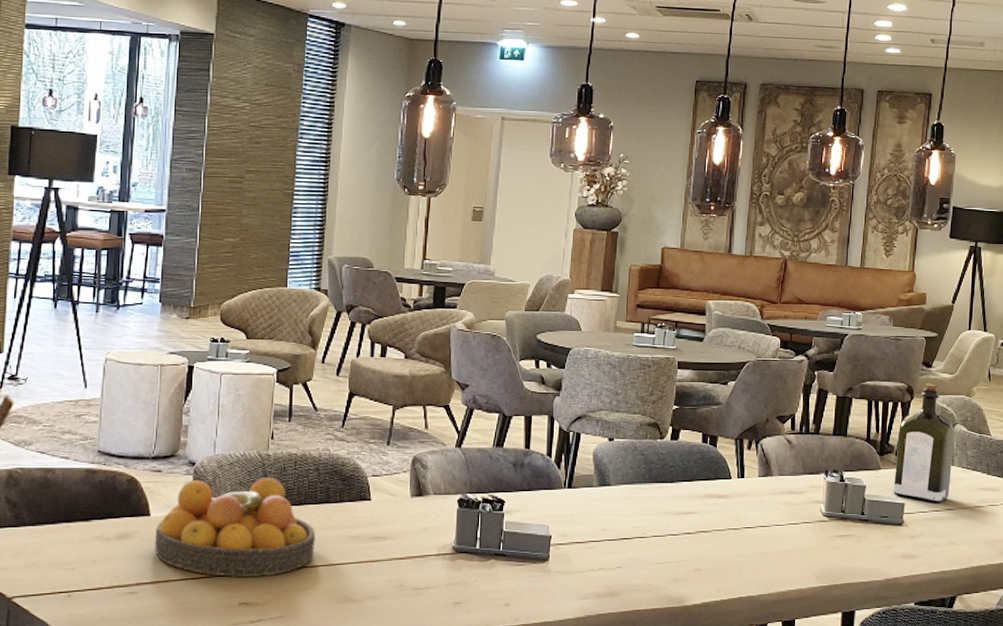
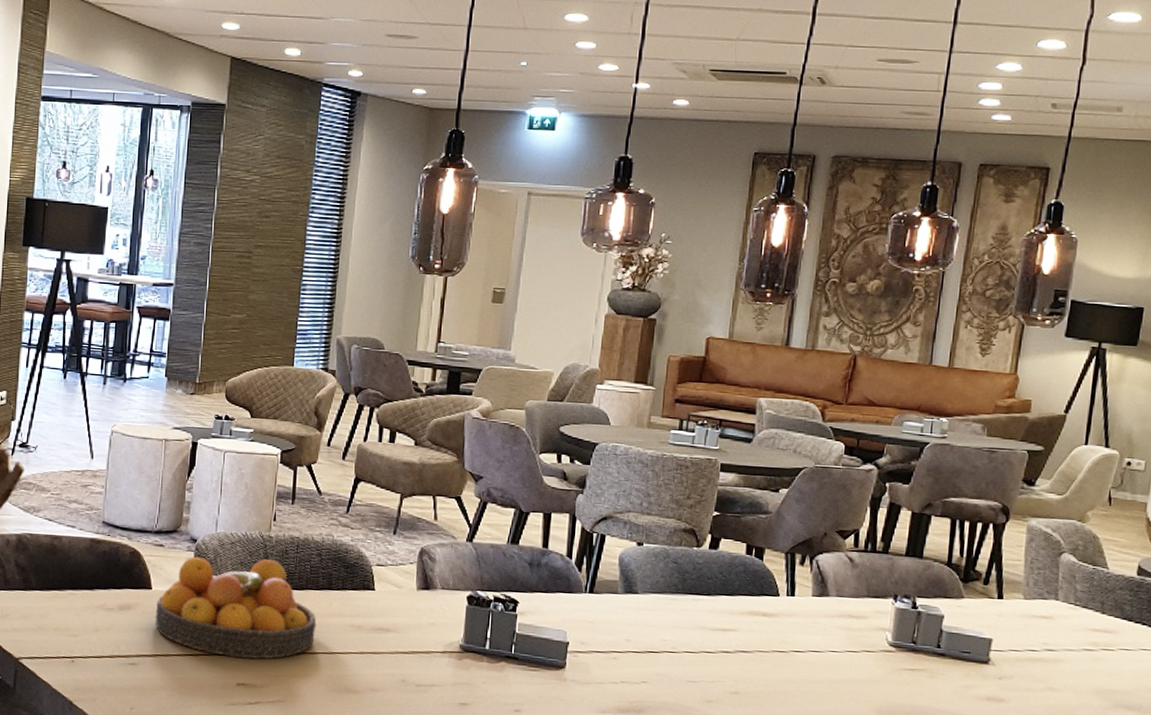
liquor: present [893,384,954,504] -> none [978,504,1060,642]

